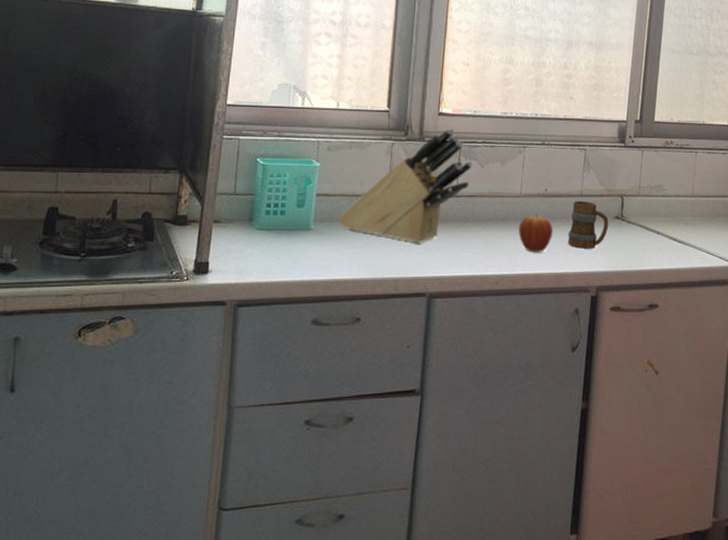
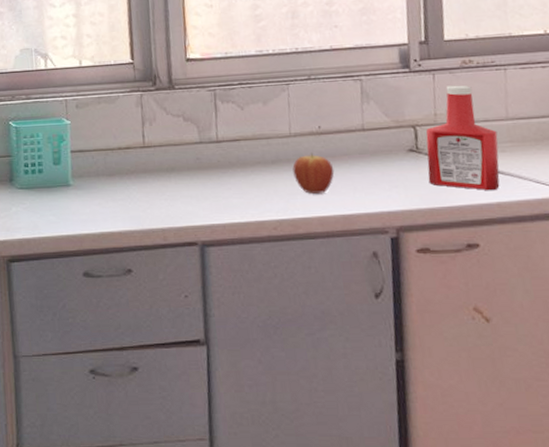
knife block: present [338,127,473,244] -> none [95,72,231,193]
mug: present [568,200,609,249] -> none [352,135,402,187]
ketchup bottle: none [627,162,684,258] -> present [426,85,500,191]

